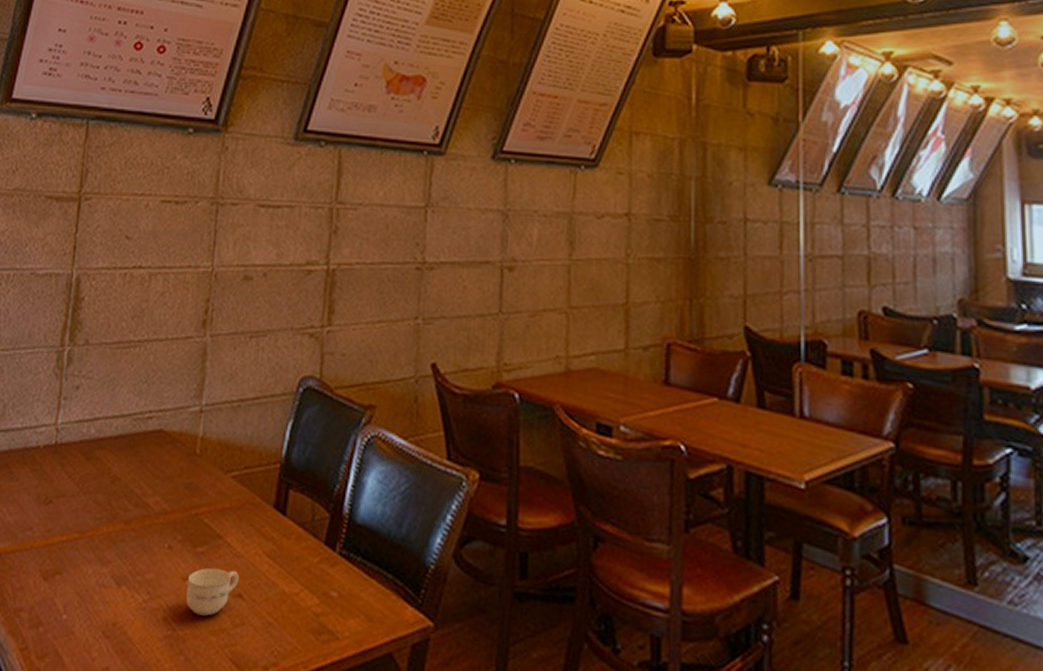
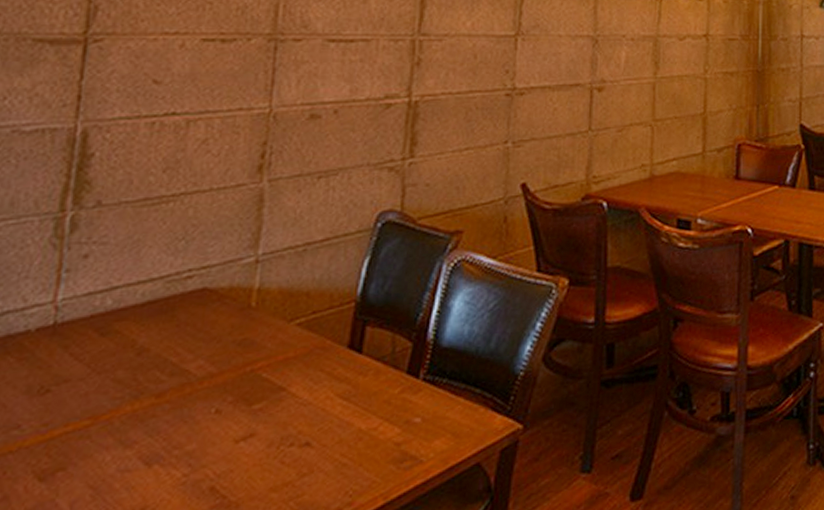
cup: present [186,567,239,616] -> none [240,420,306,475]

